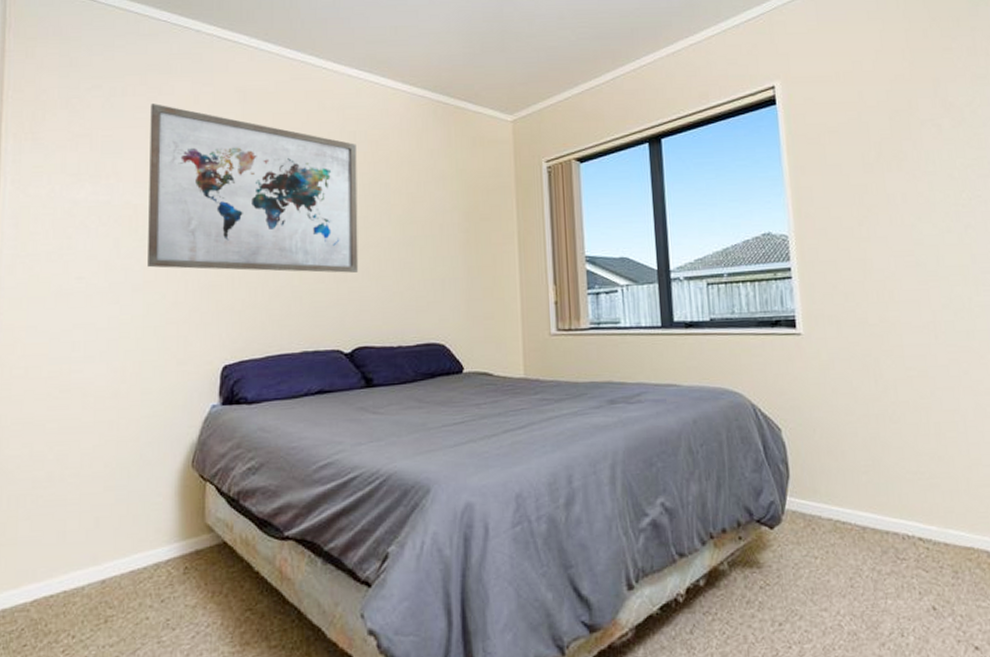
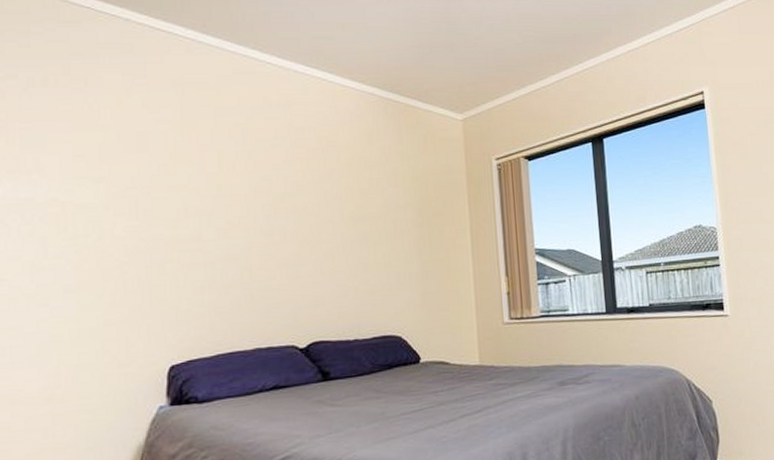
wall art: present [148,104,359,273] -> none [76,95,312,269]

